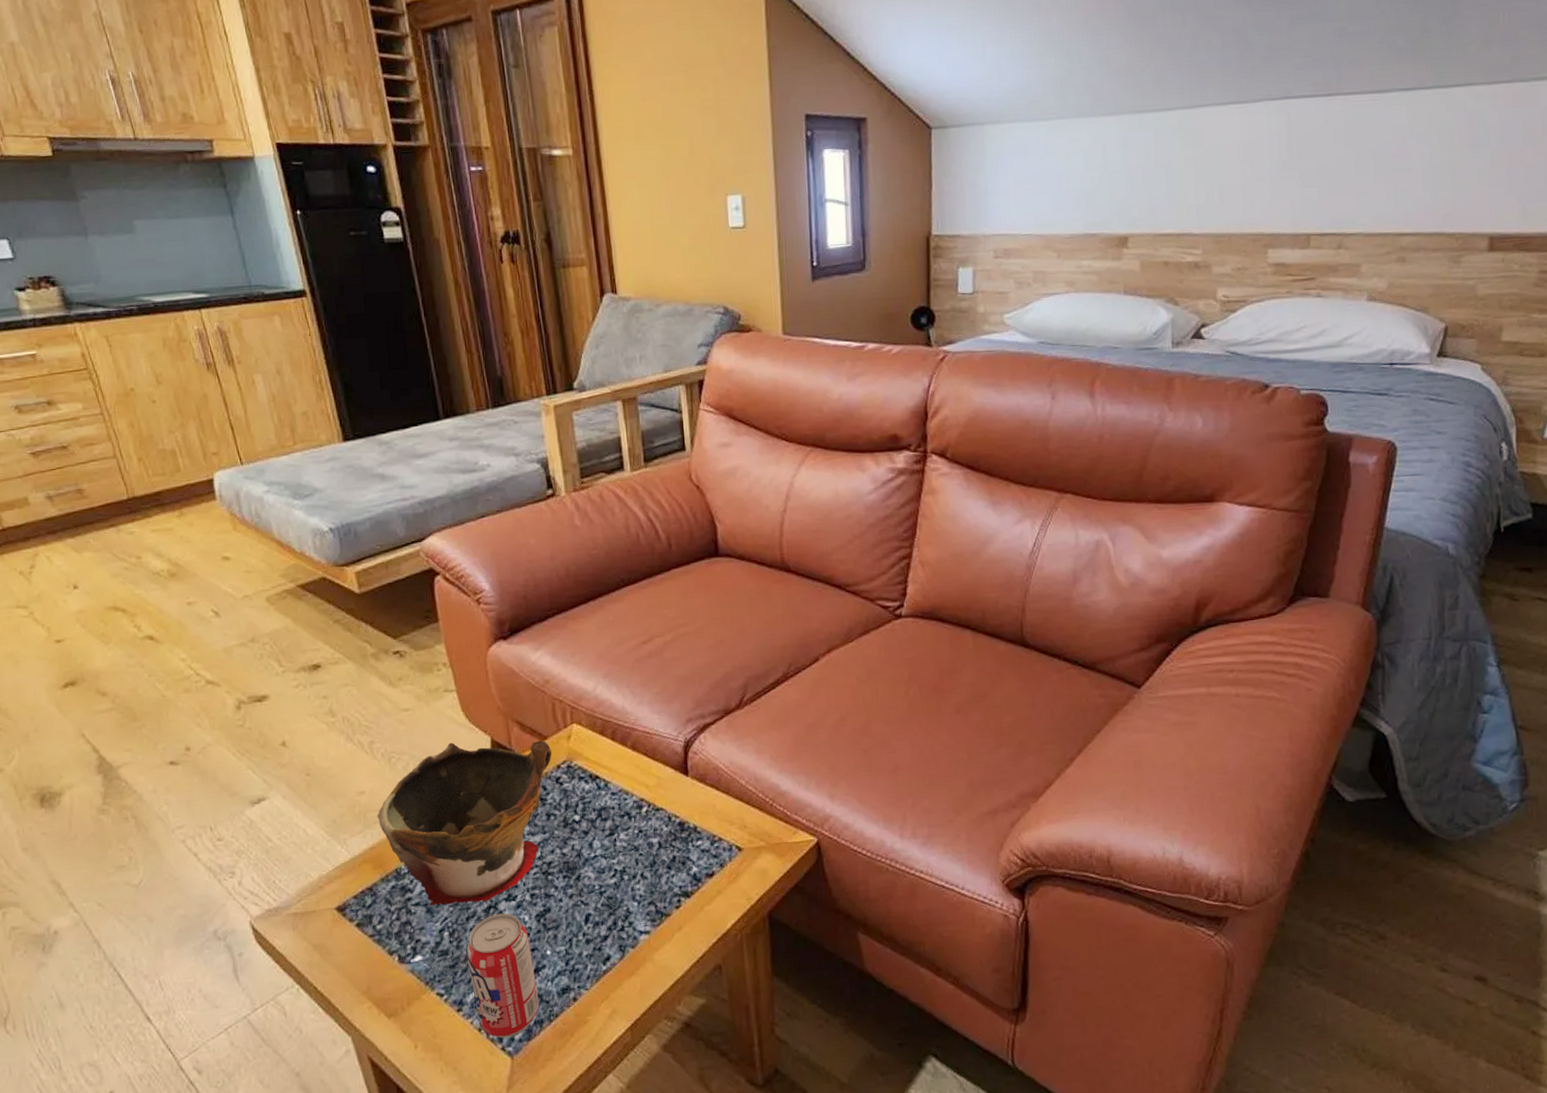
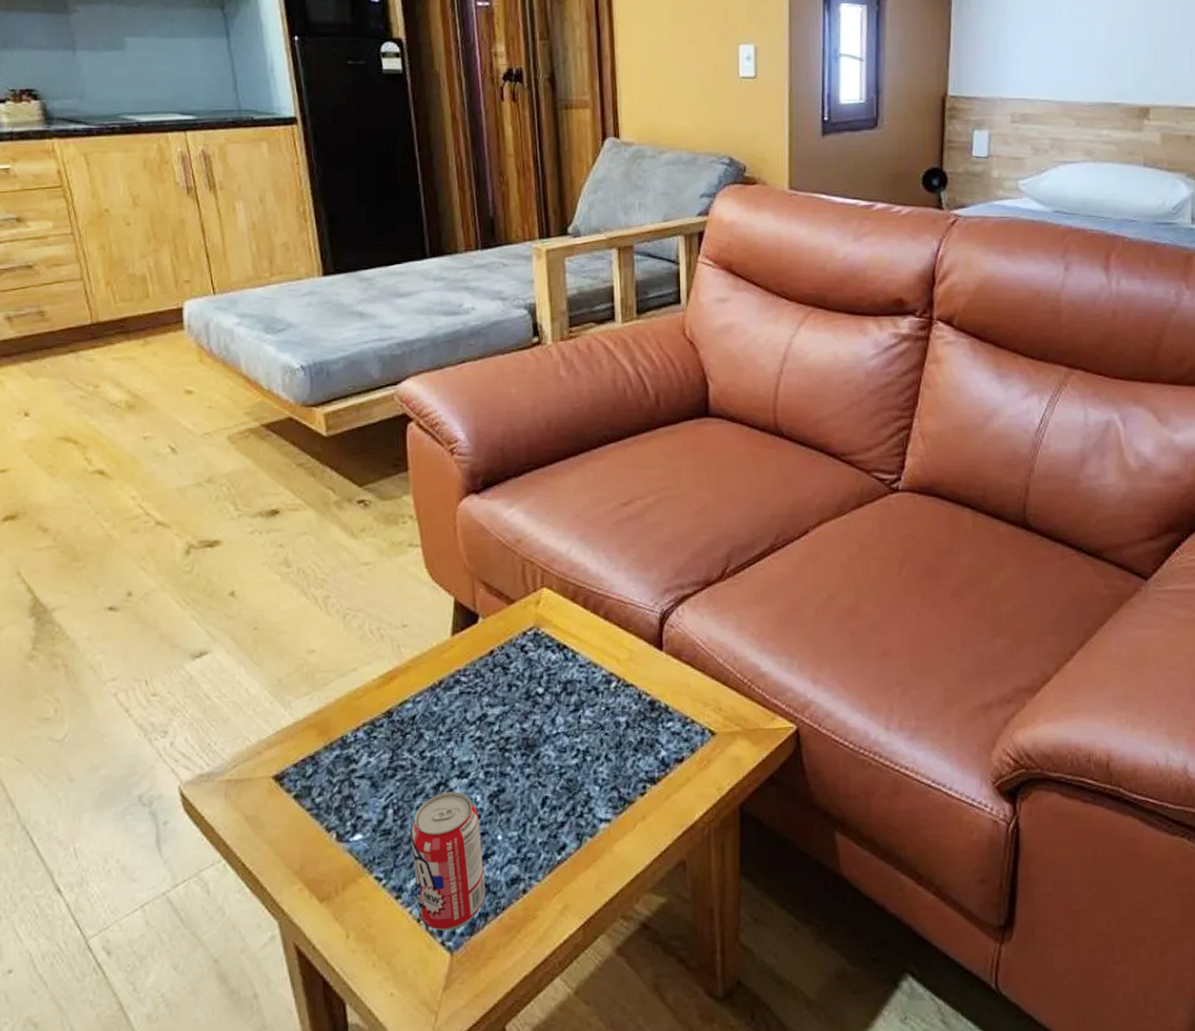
bowl: present [376,740,553,905] -> none [325,601,519,779]

